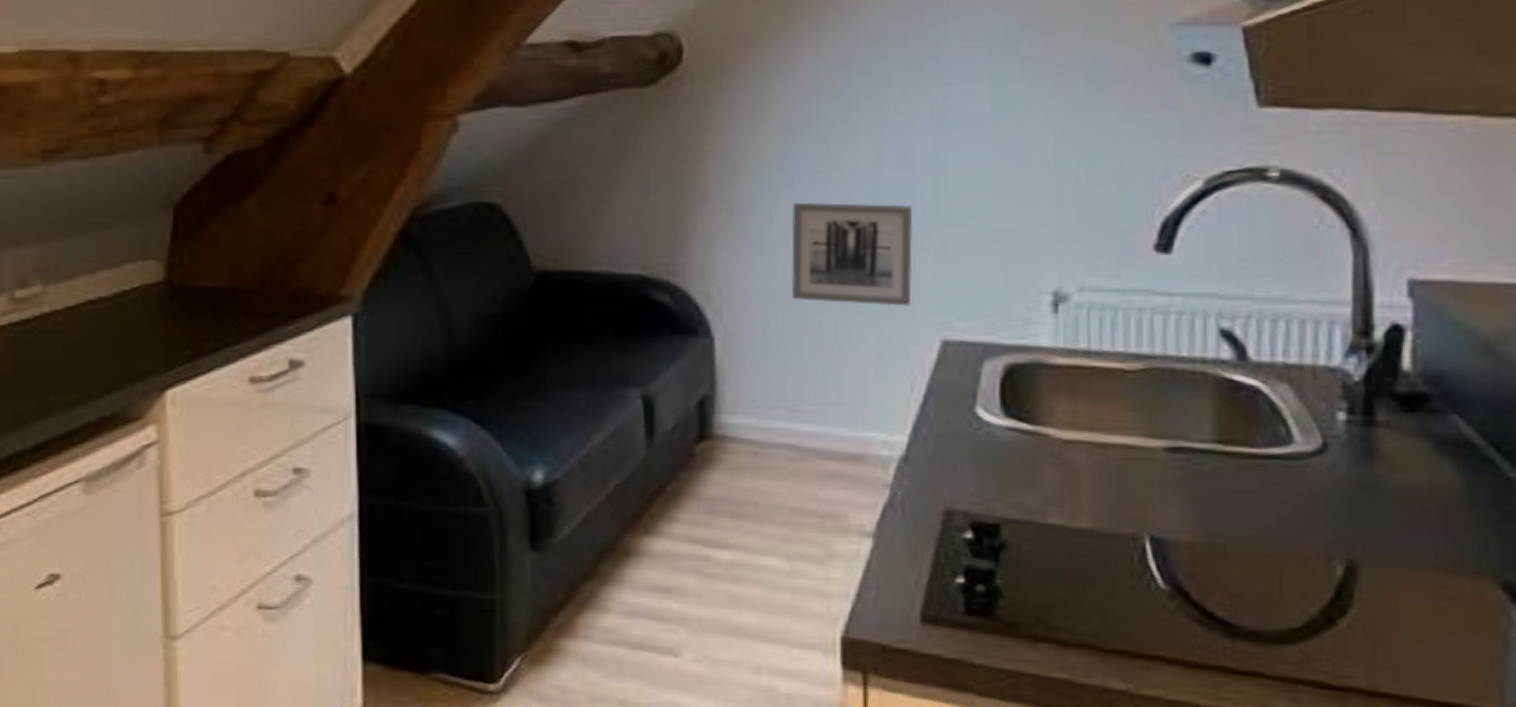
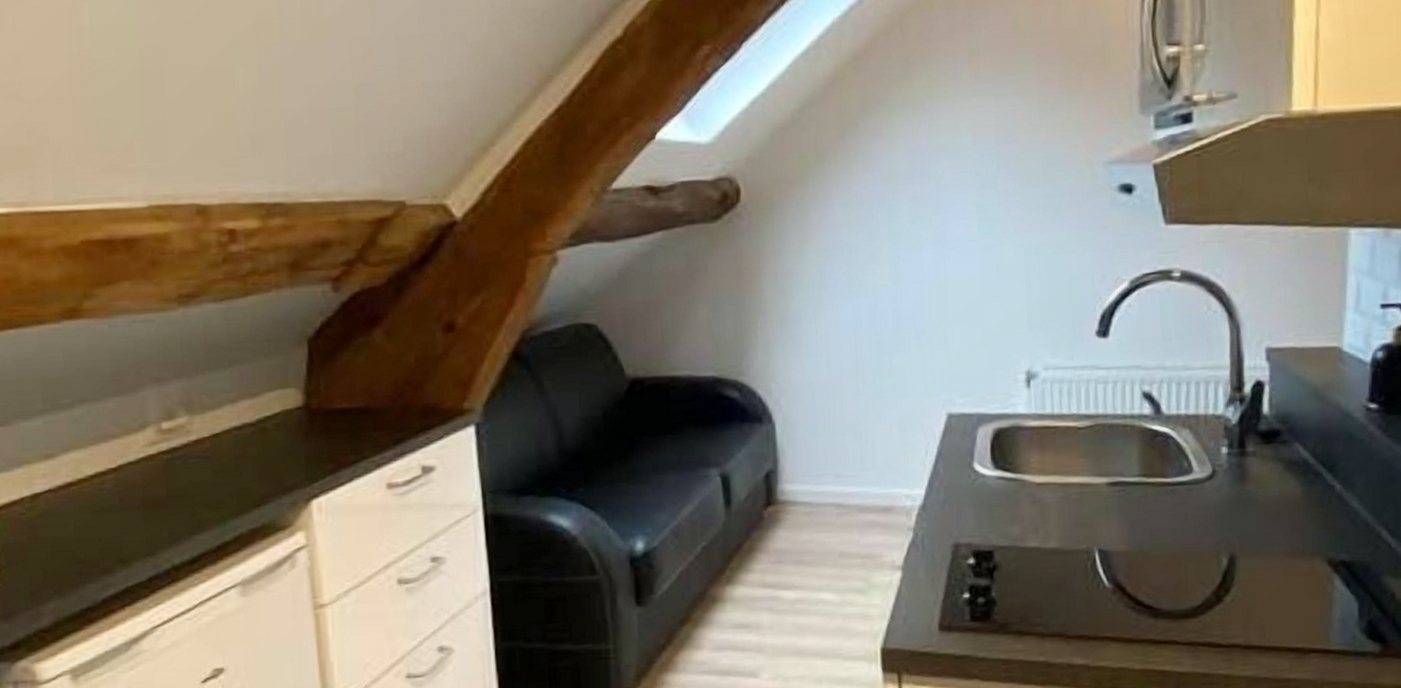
wall art: present [791,203,913,306] -> none [831,309,924,390]

